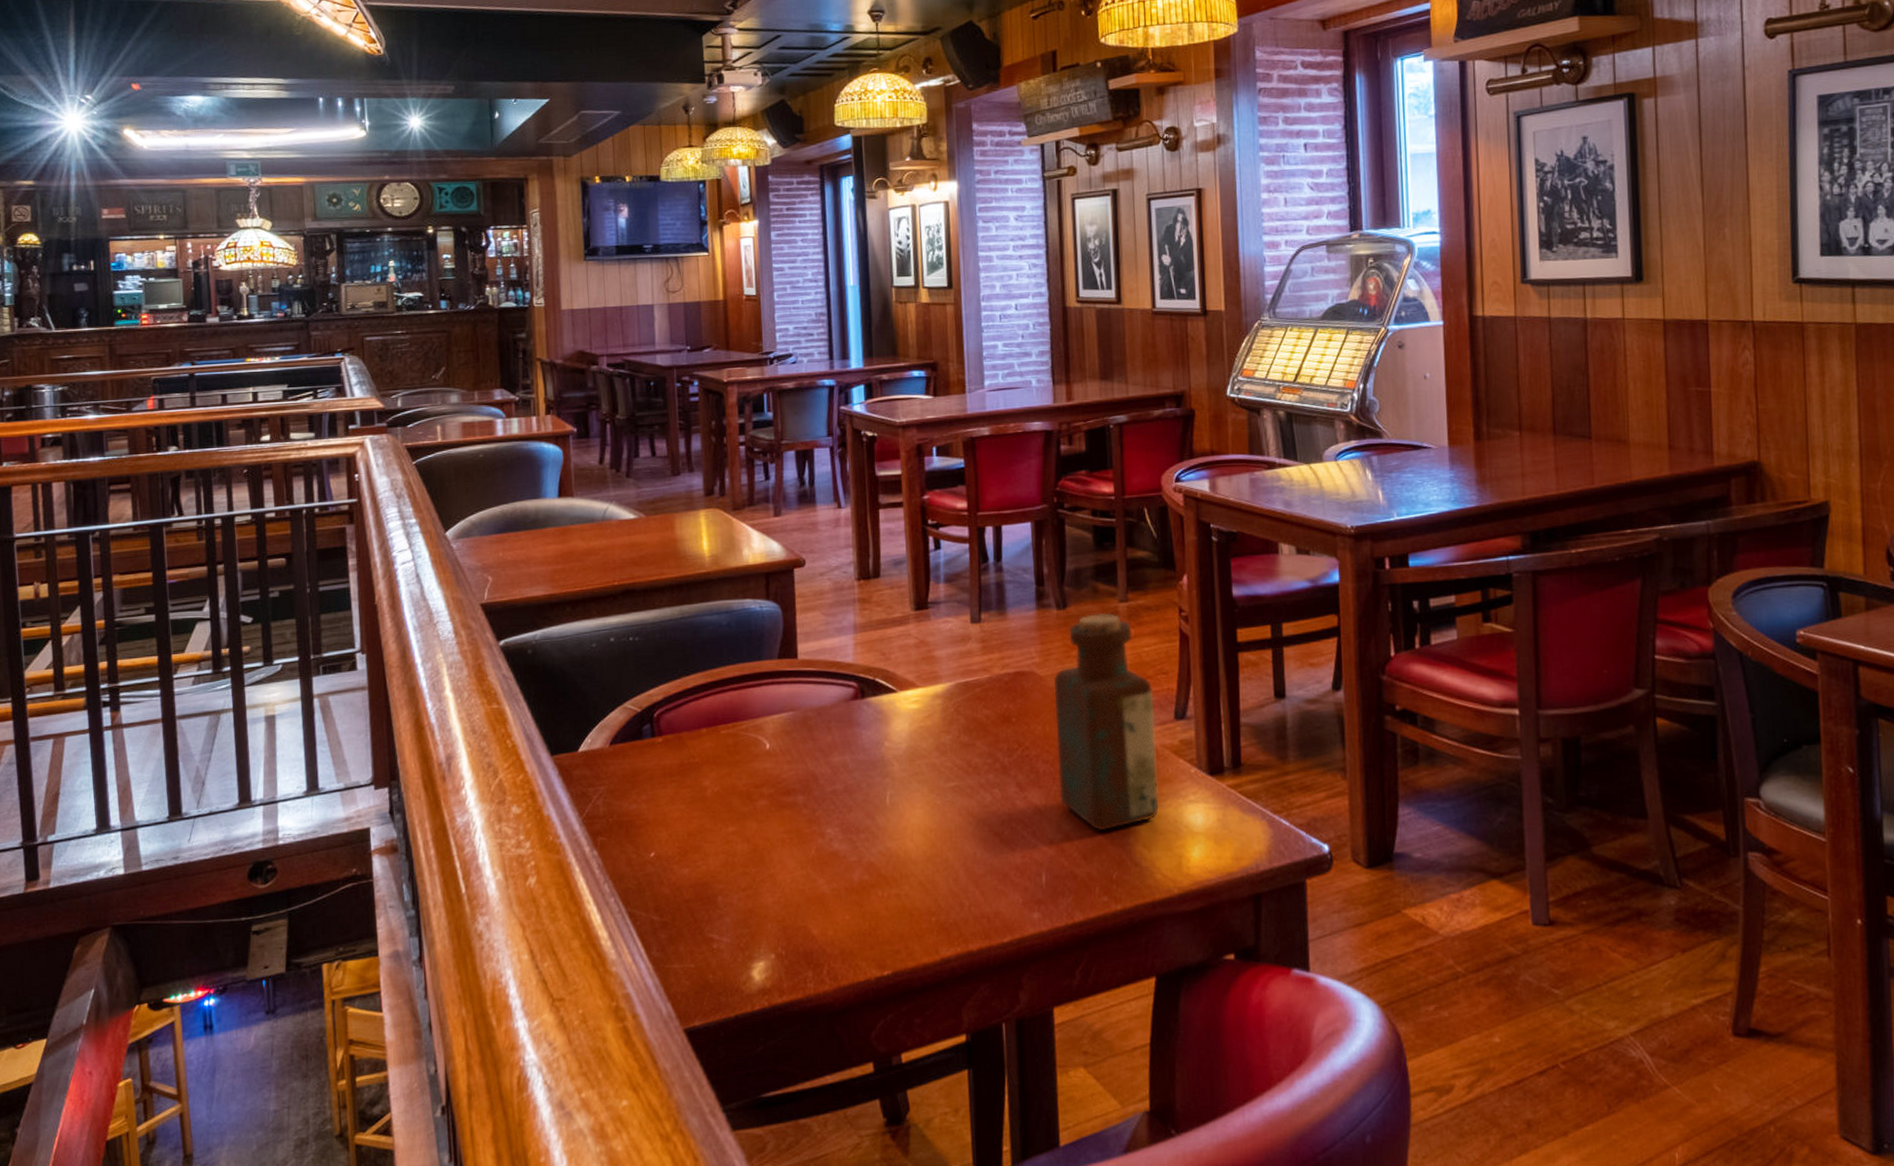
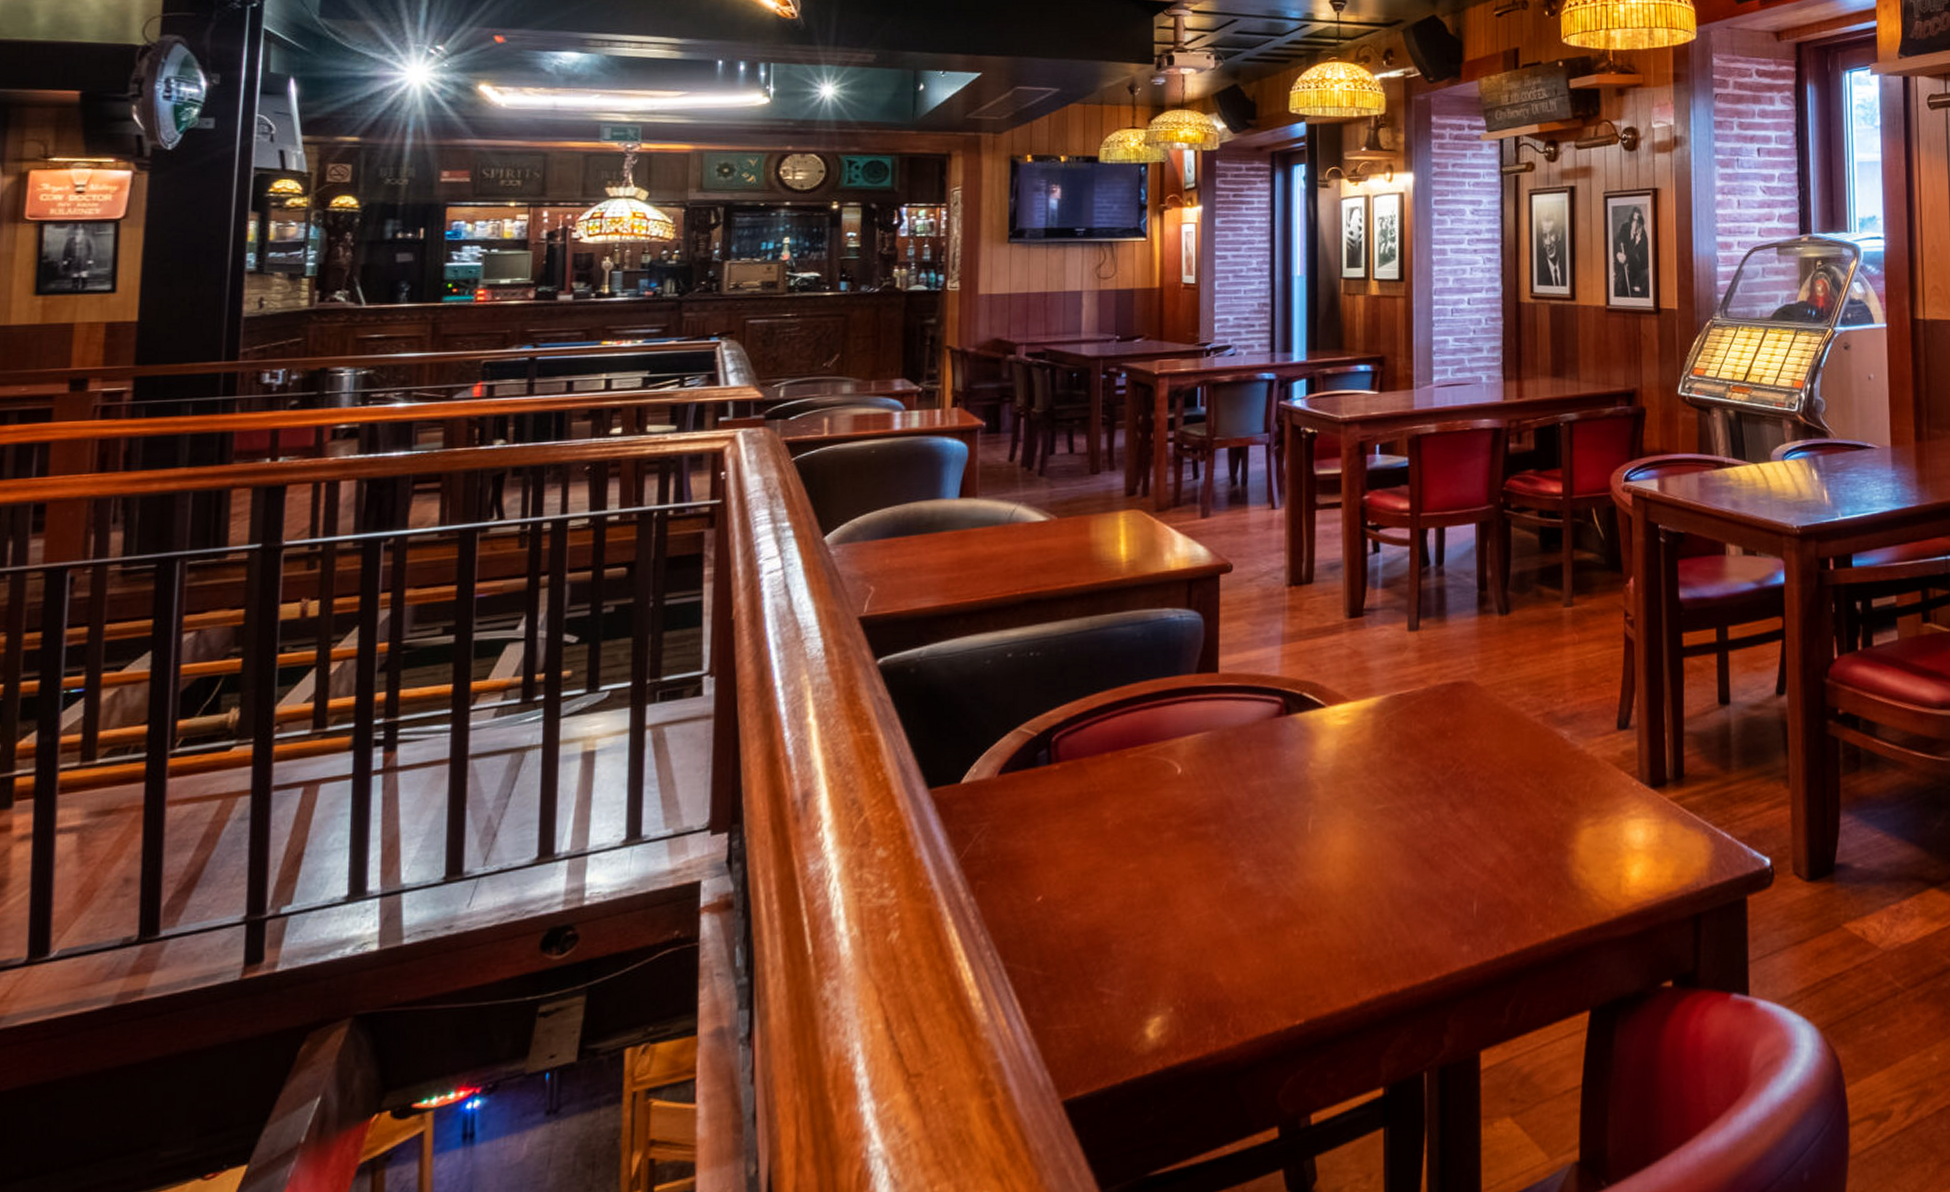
bottle: present [1053,613,1159,831] -> none [1493,618,1598,853]

